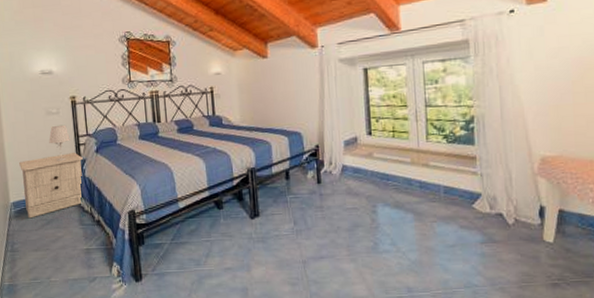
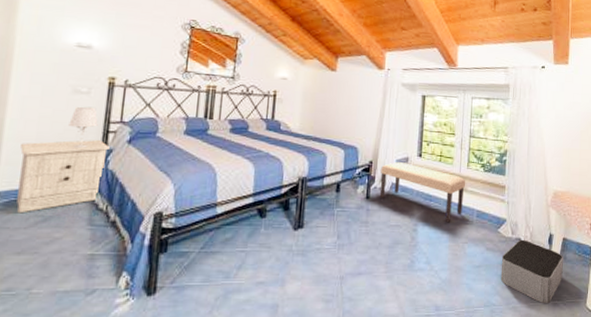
bench: none [329,143,427,202] -> present [379,162,466,223]
storage bin: none [480,214,562,284] -> present [500,239,563,304]

